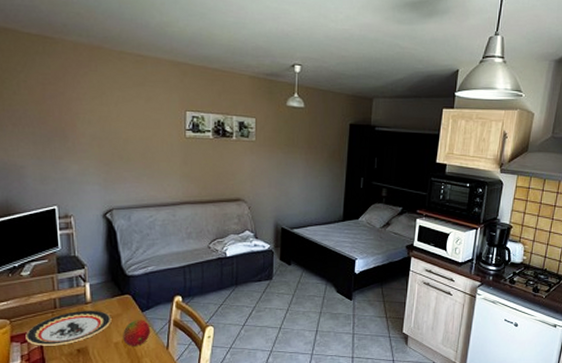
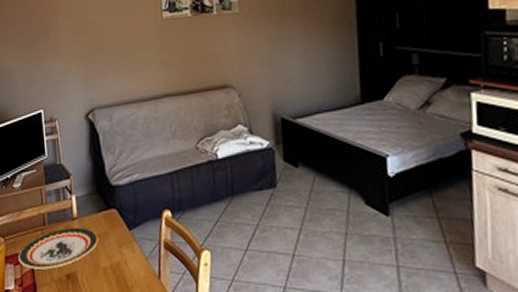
fruit: present [123,320,150,347] -> none [111,240,139,275]

